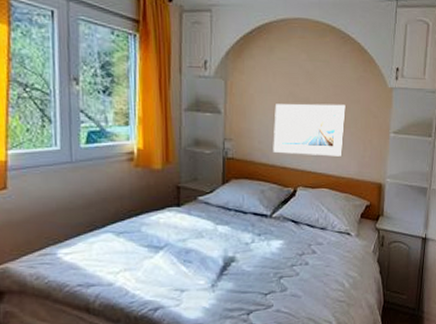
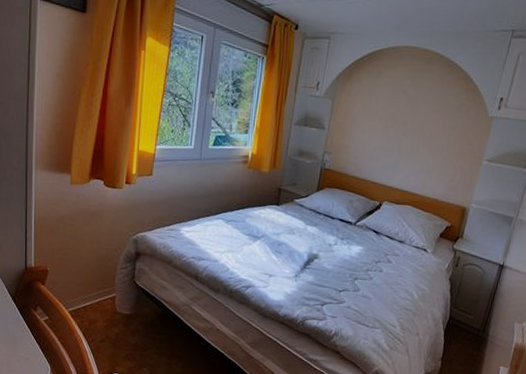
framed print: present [273,103,346,157] -> none [366,124,442,178]

